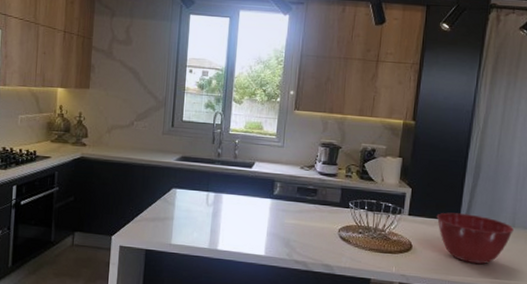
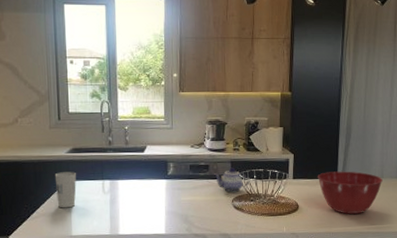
cup: none [161,179,182,216] -> present [54,172,76,208]
teapot: none [321,194,360,222] -> present [213,167,250,193]

